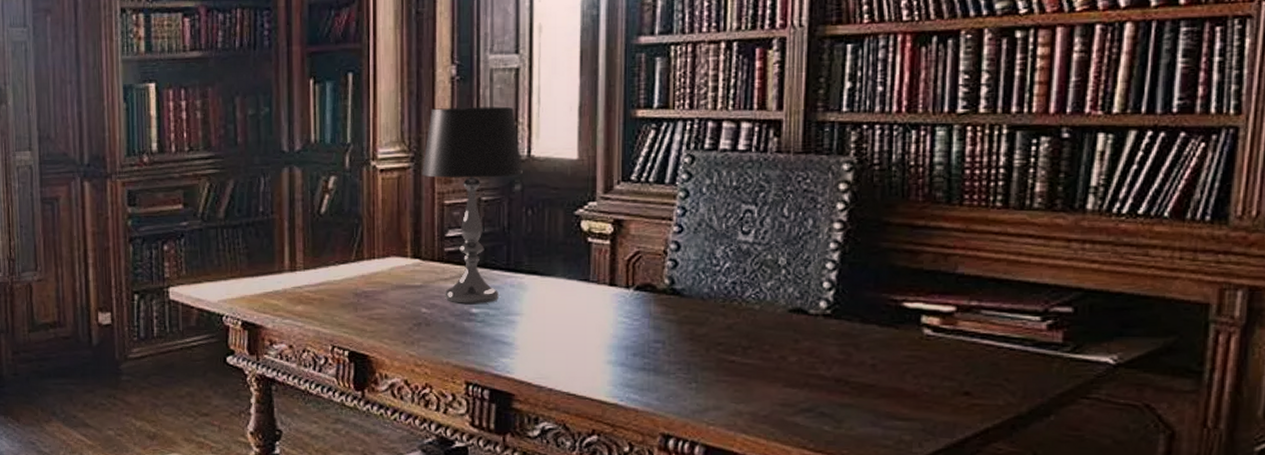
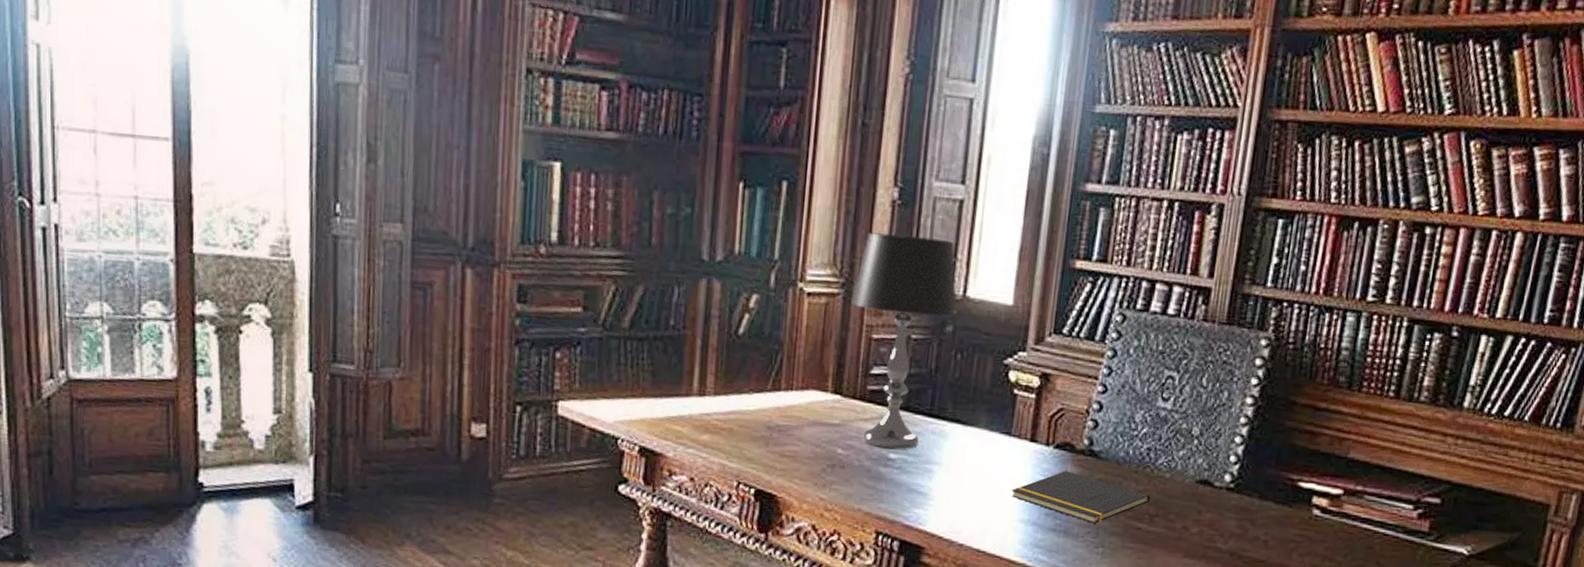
notepad: none [596,311,741,360] -> present [1011,471,1151,523]

